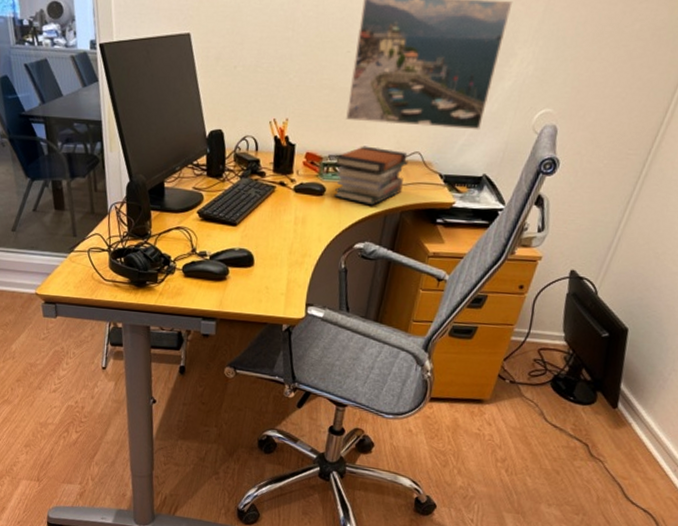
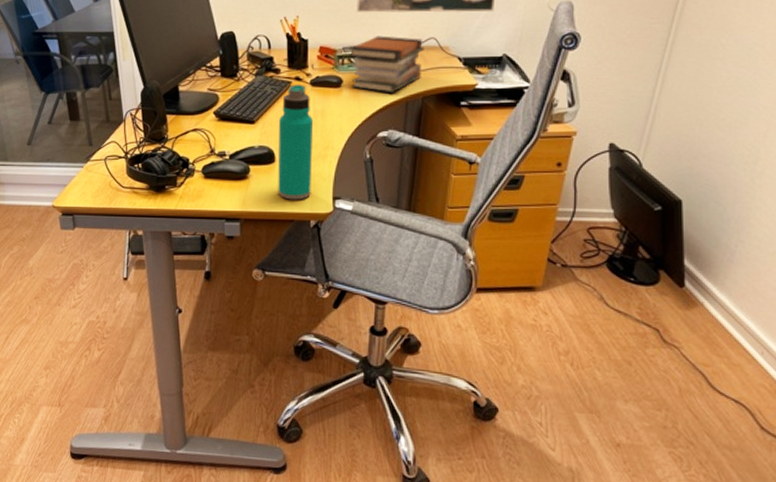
water bottle: none [254,189,294,304] -> present [278,84,314,200]

